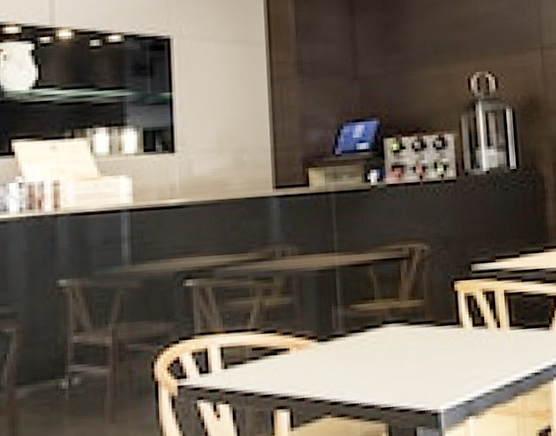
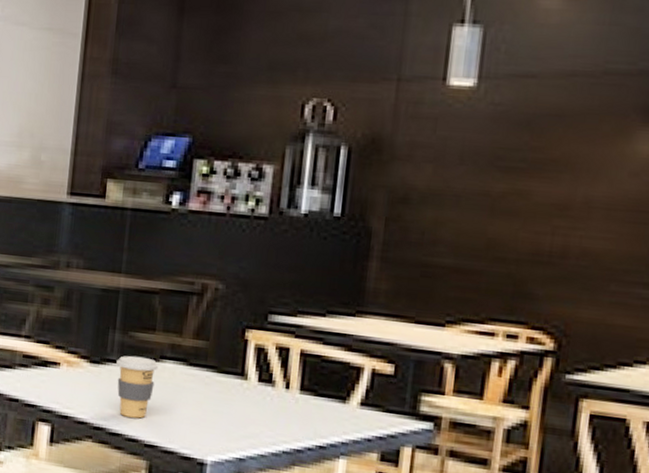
coffee cup: none [343,326,383,386] -> present [116,355,159,419]

